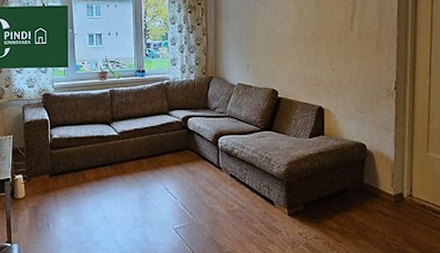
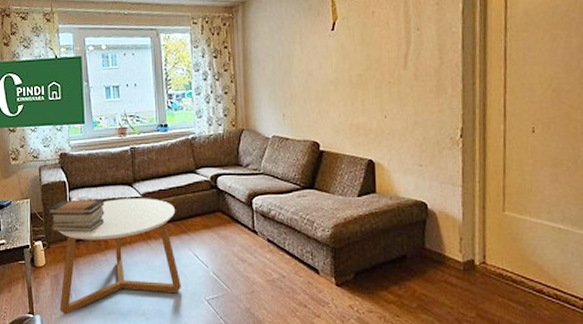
book stack: none [30,137,83,167] -> present [48,200,105,232]
coffee table: none [36,136,152,244] -> present [58,198,181,315]

